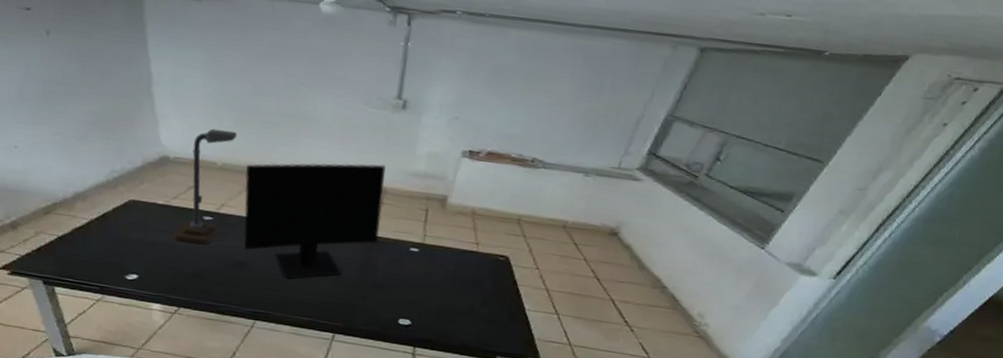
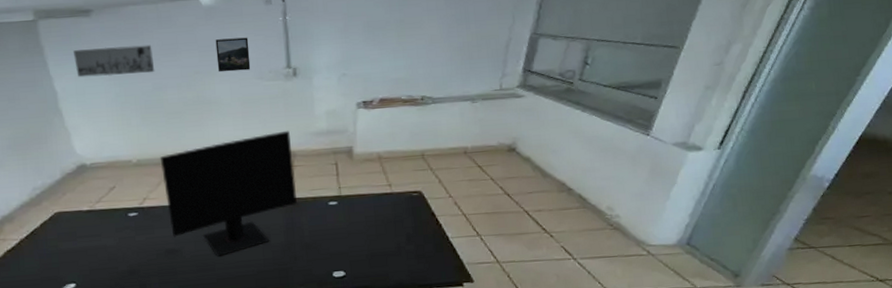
desk lamp: present [173,128,238,245] -> none [102,128,147,243]
wall art: none [176,34,260,75] -> present [73,45,155,78]
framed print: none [324,52,363,93] -> present [215,37,251,73]

